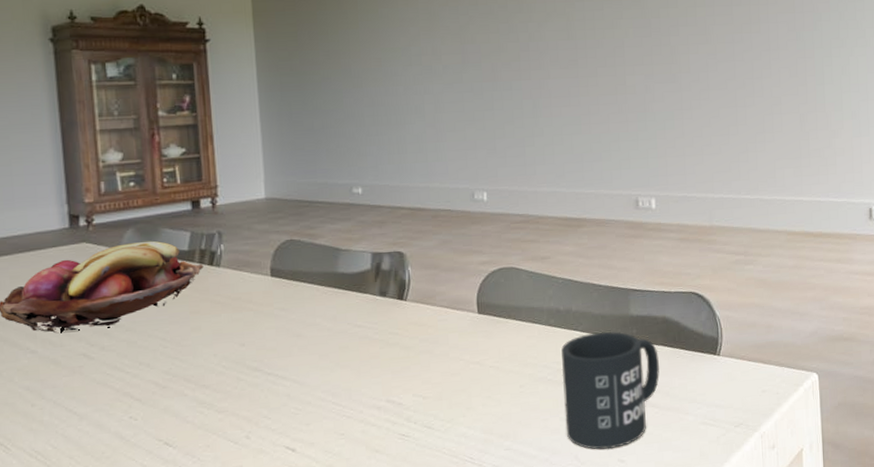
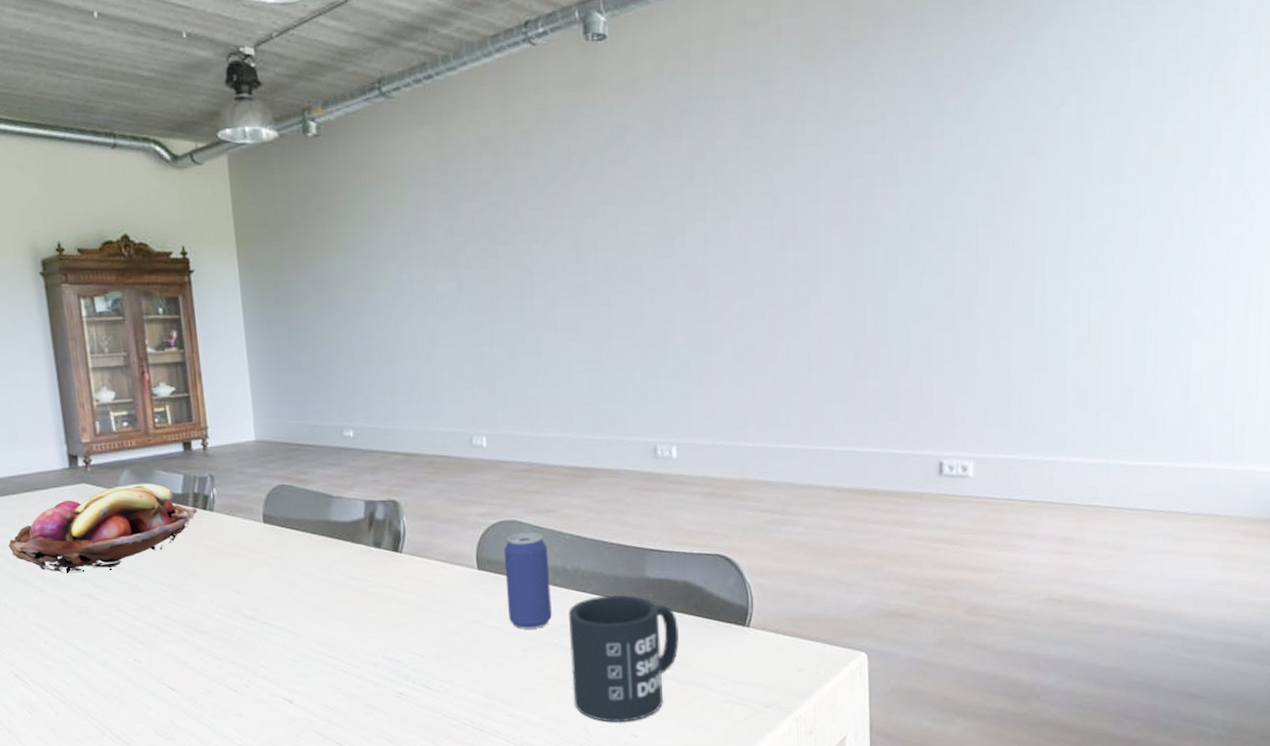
beverage can: none [502,277,546,367] -> present [503,532,552,629]

